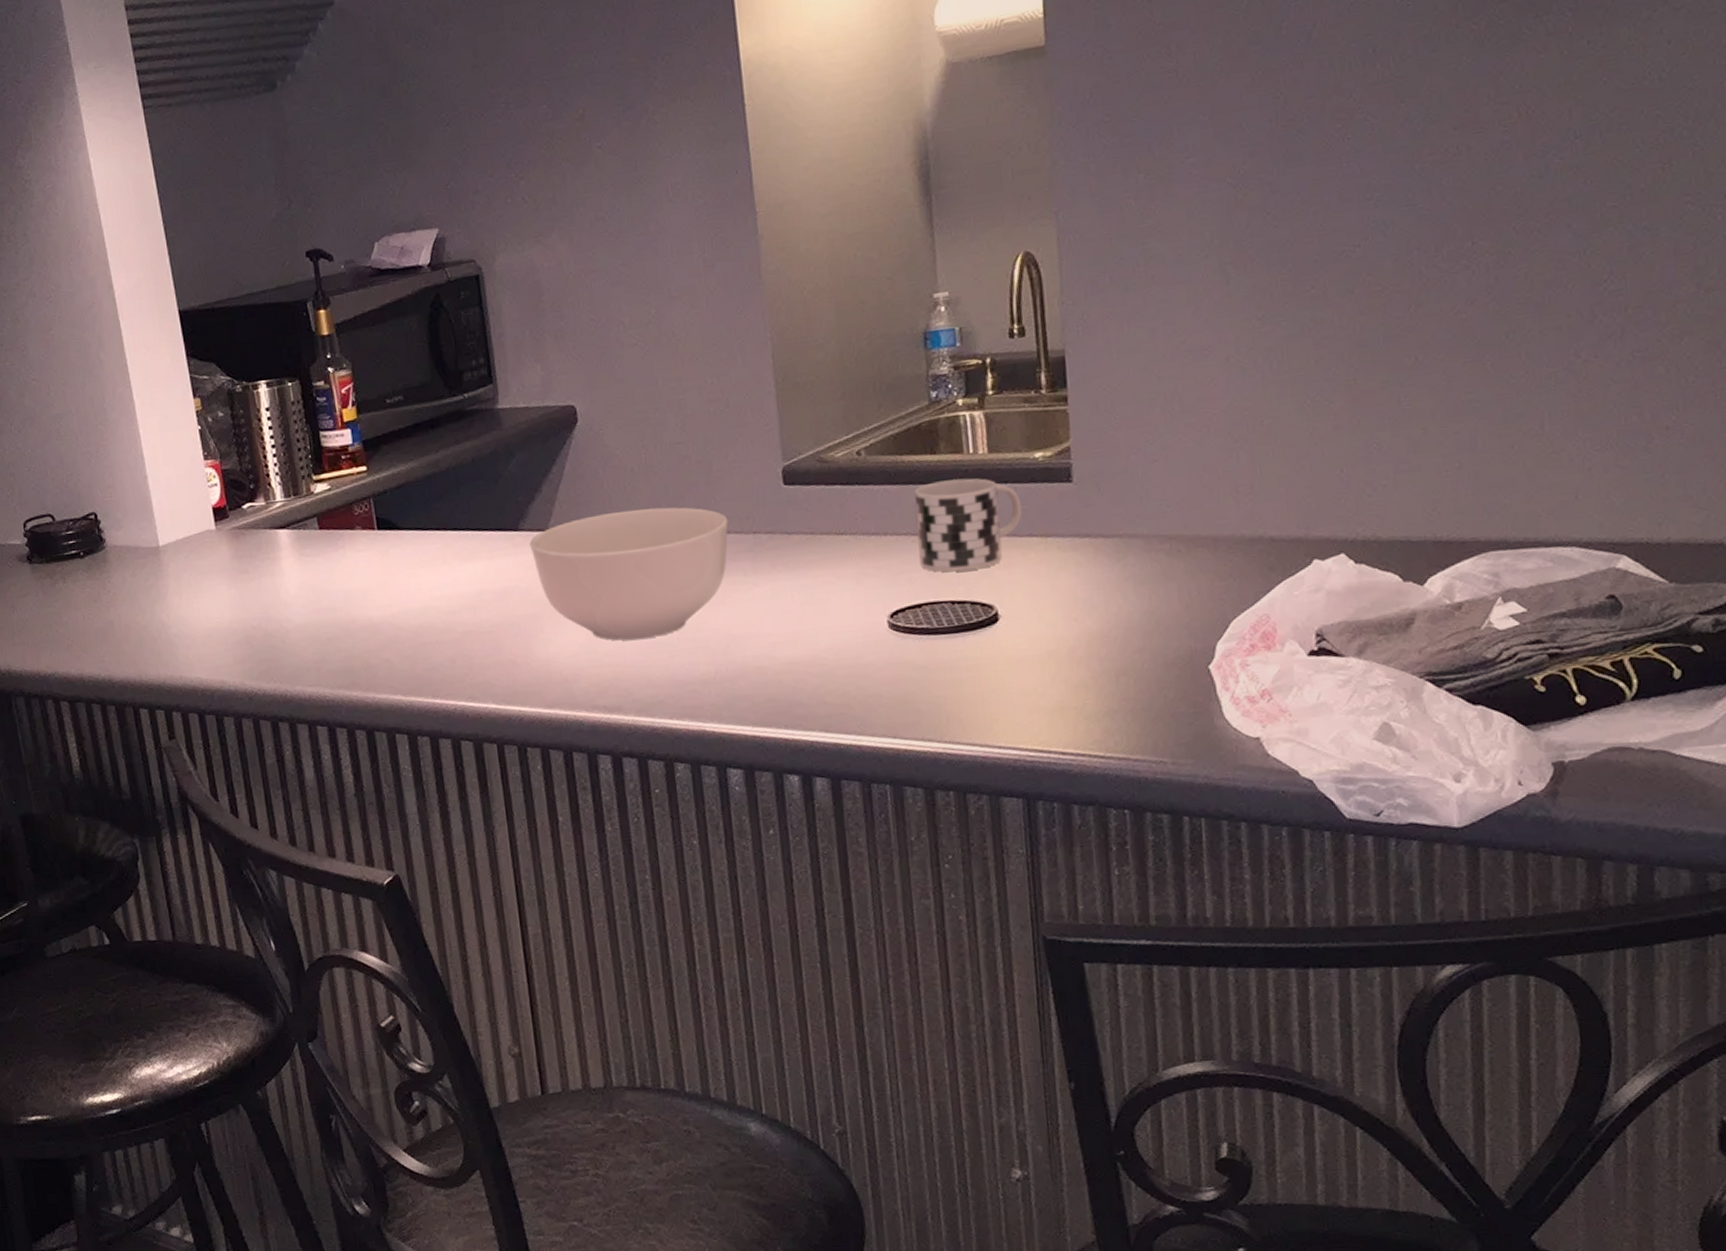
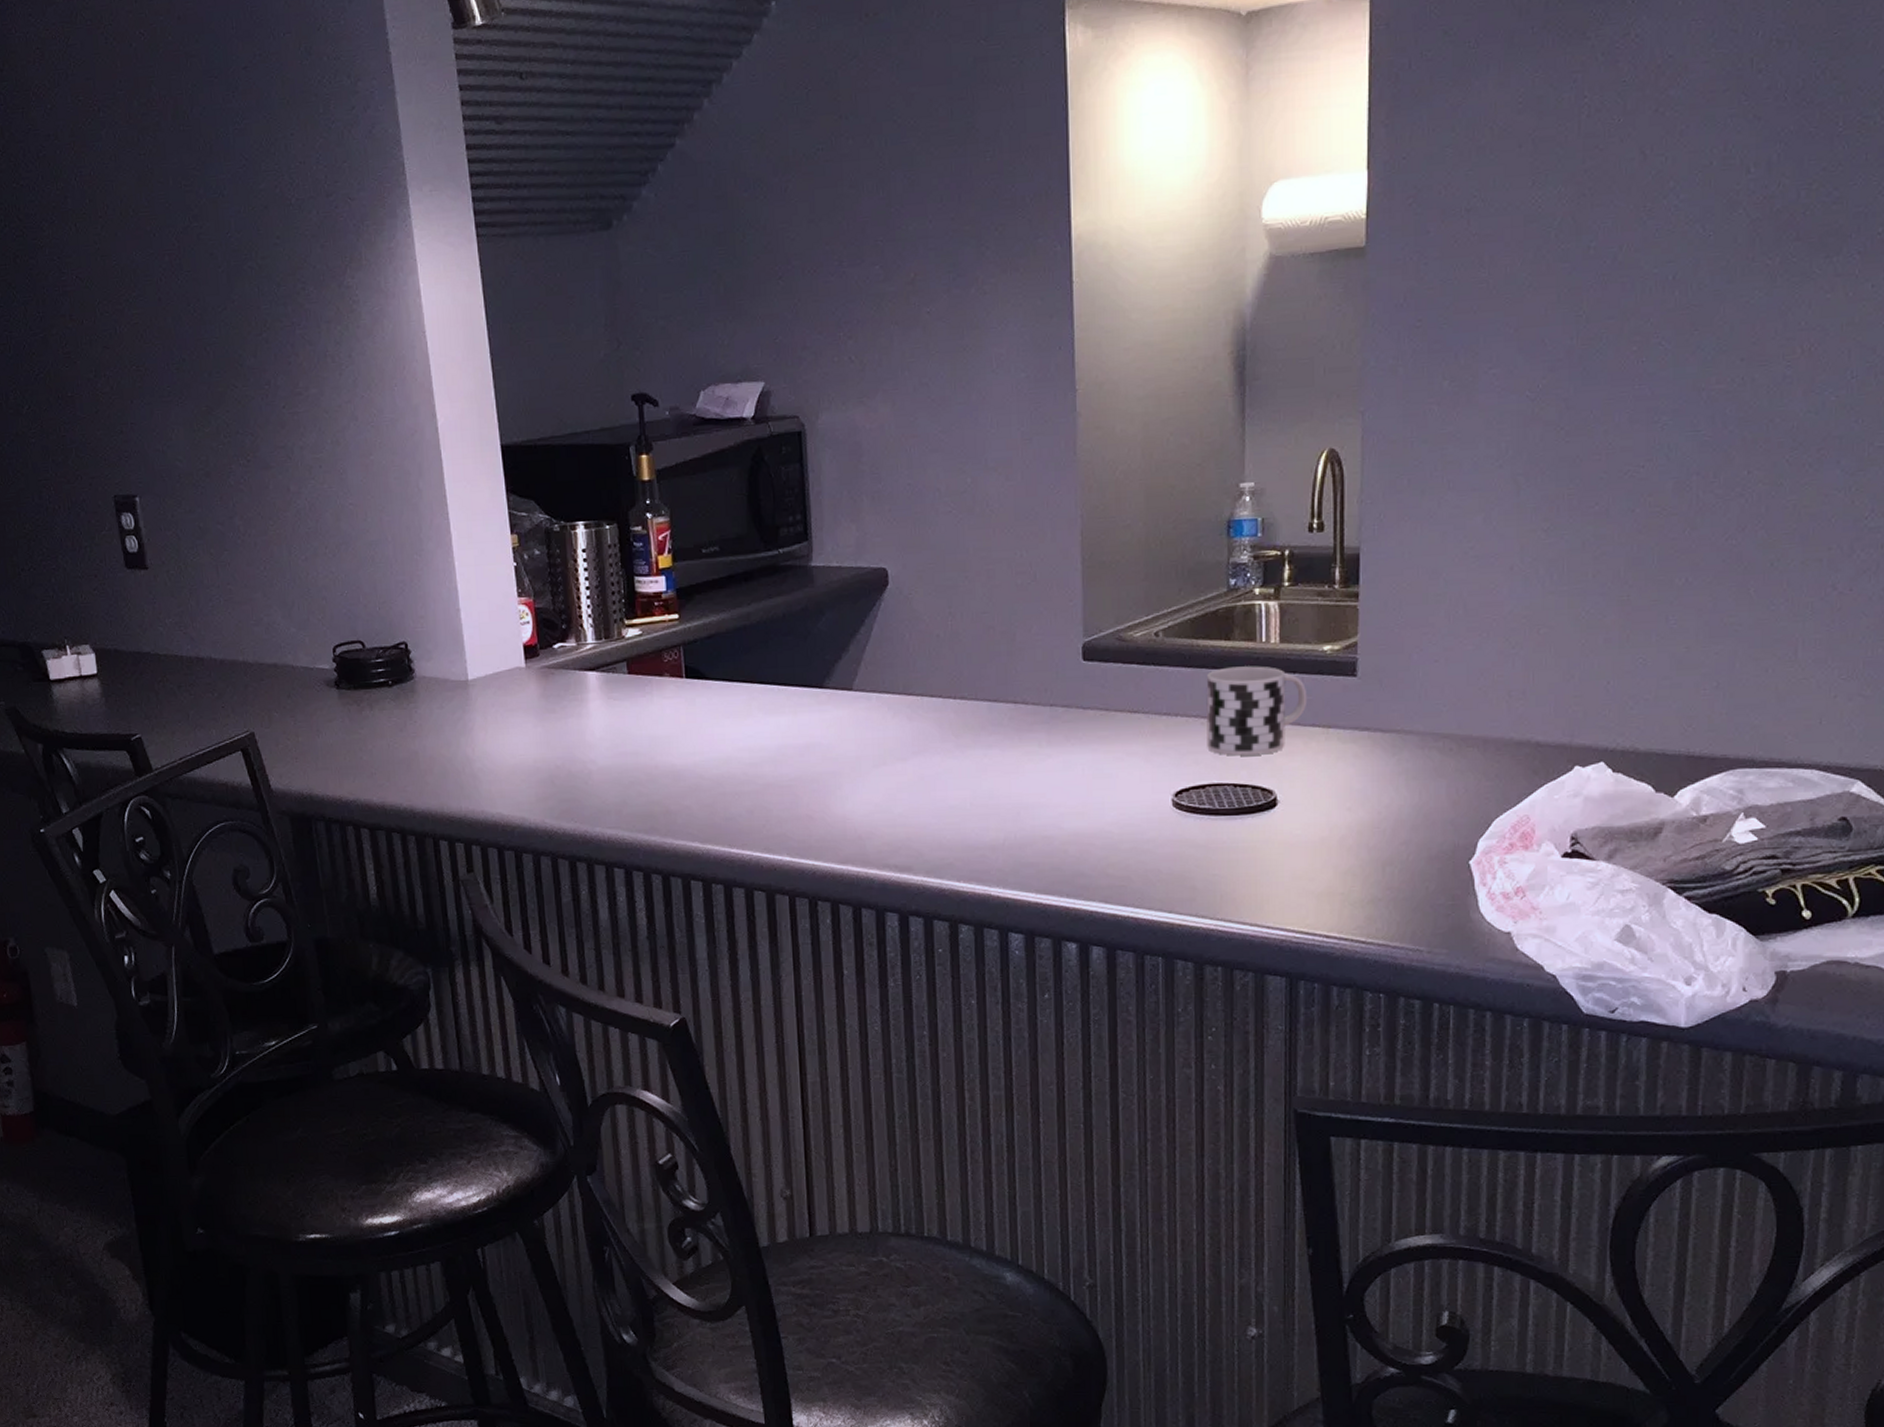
bowl: present [529,507,729,641] -> none [833,674,1027,803]

